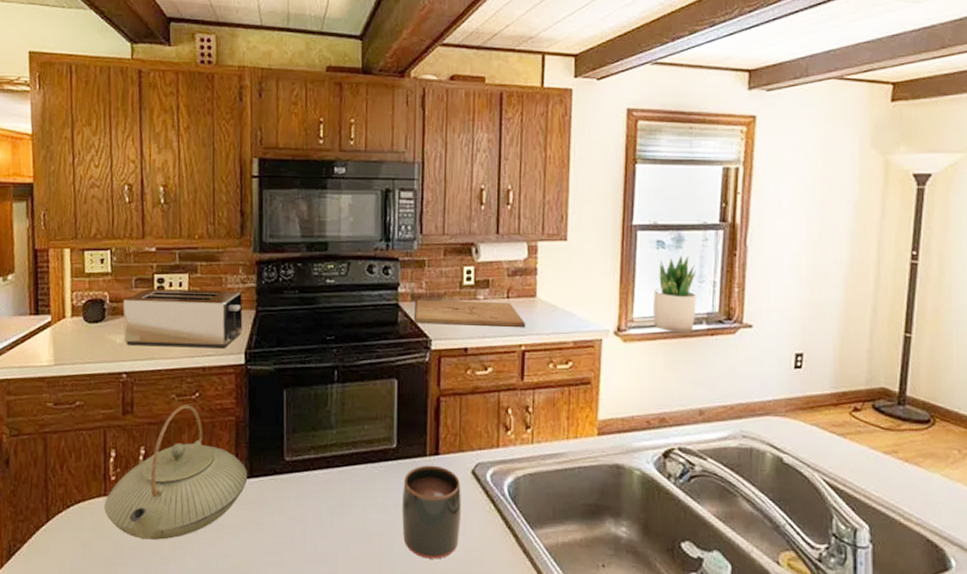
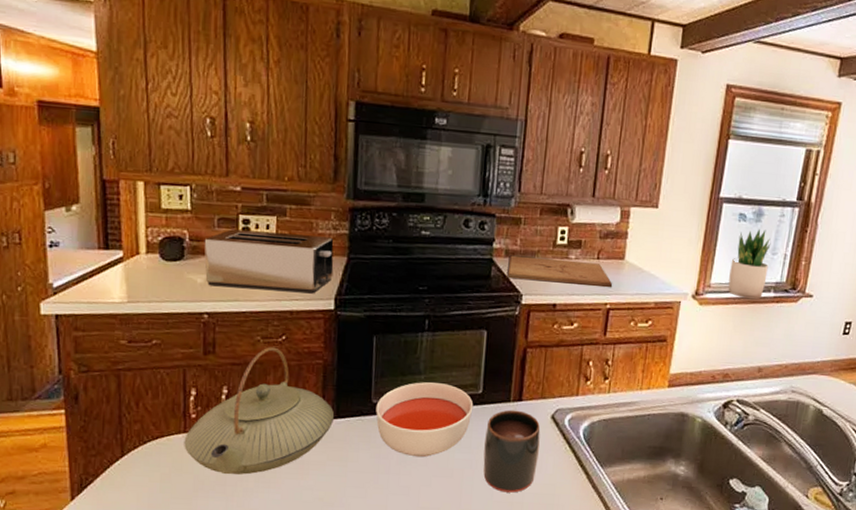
bowl: none [289,437,388,520] -> present [376,382,474,458]

